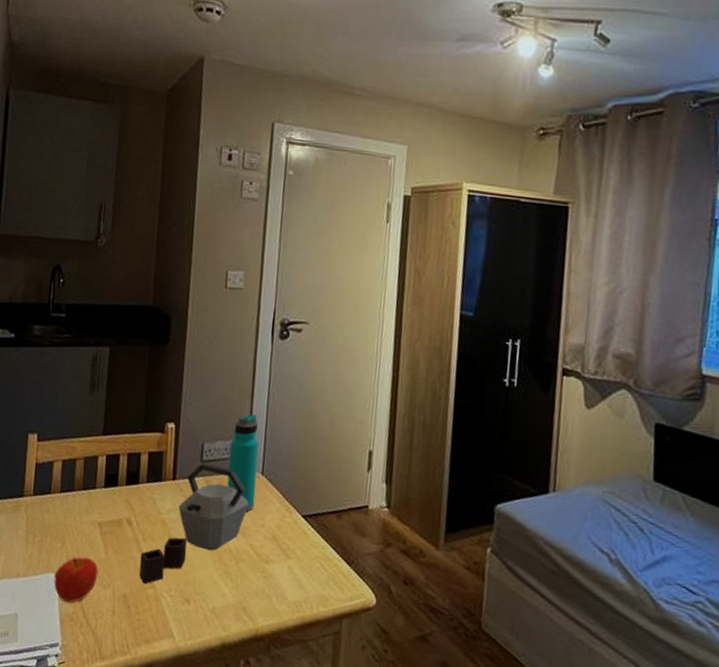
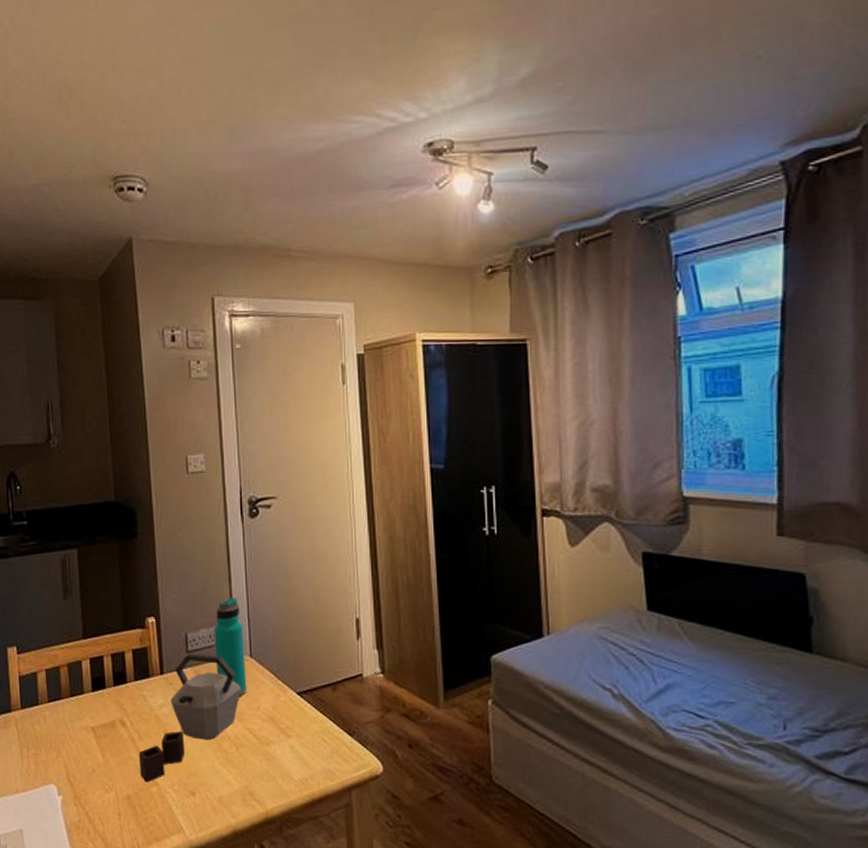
fruit: present [54,556,99,603] -> none [54,764,99,812]

